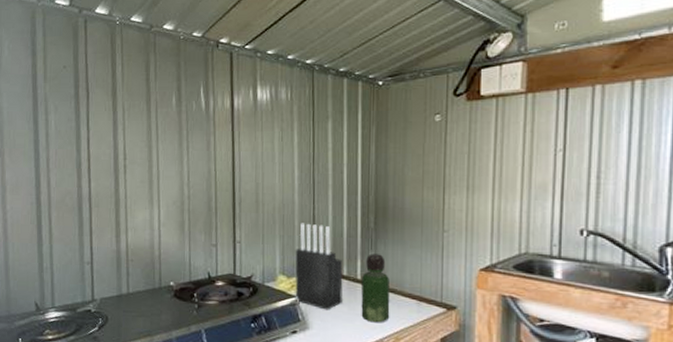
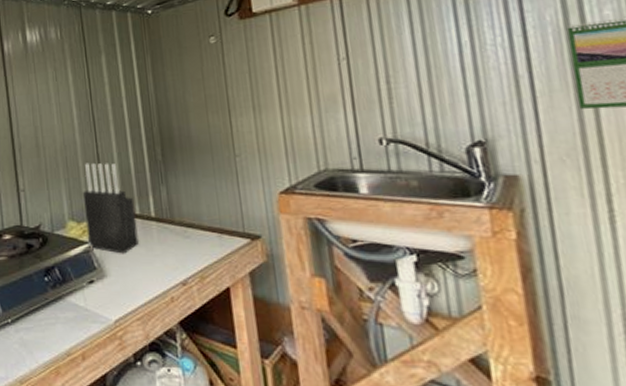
bottle: present [361,254,390,323] -> none [156,187,191,263]

